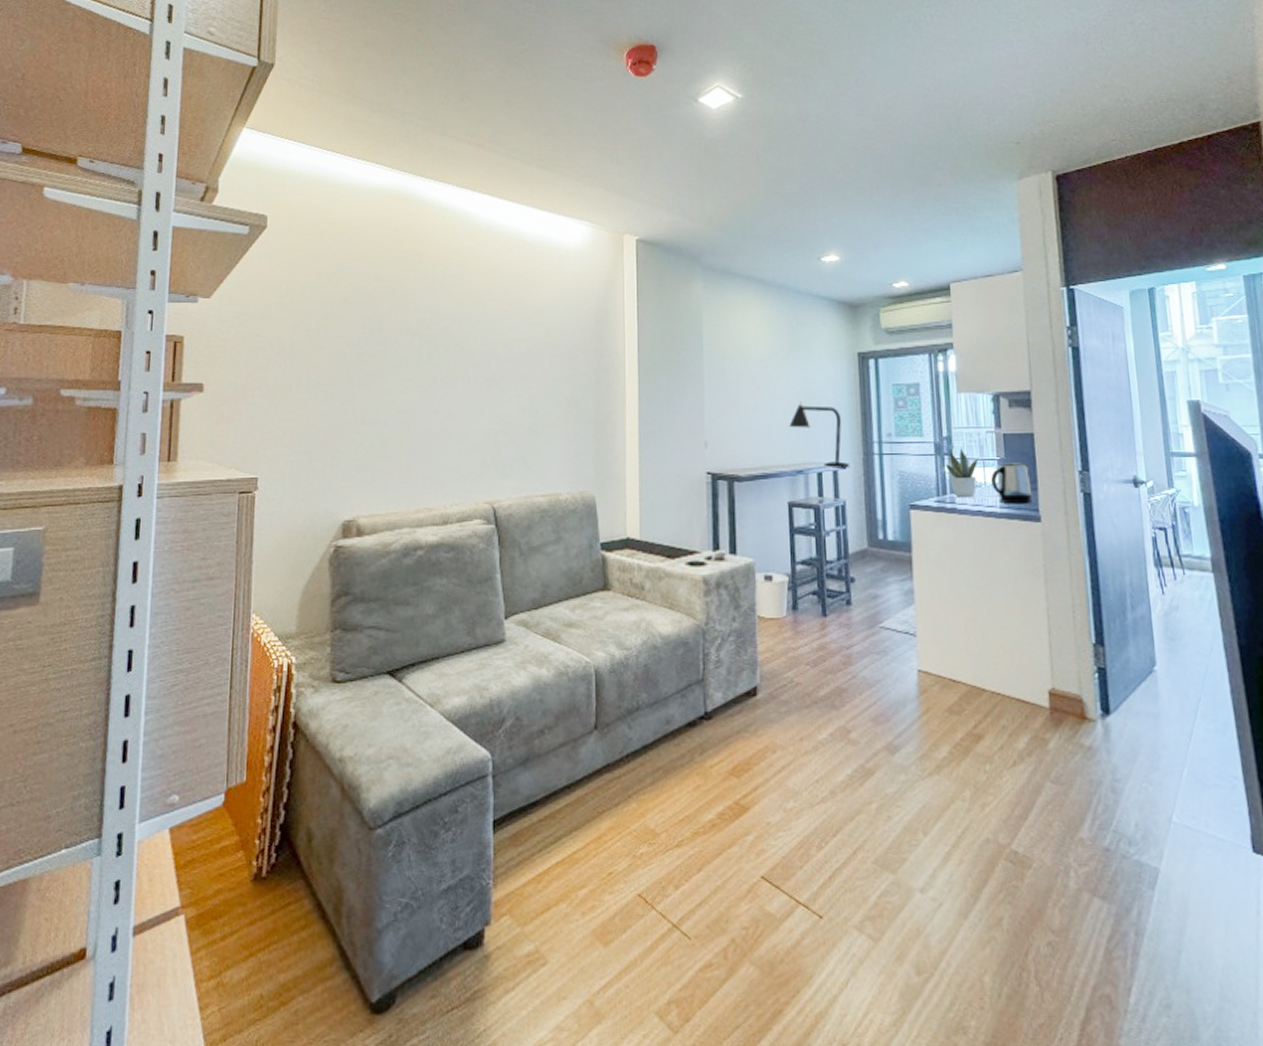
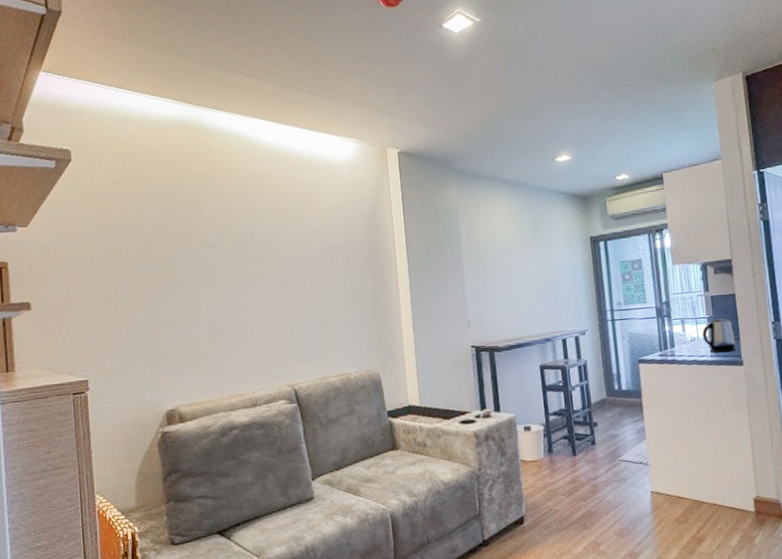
desk lamp: present [789,402,850,468] -> none [537,281,589,335]
potted plant: present [946,447,979,498] -> none [666,309,692,351]

